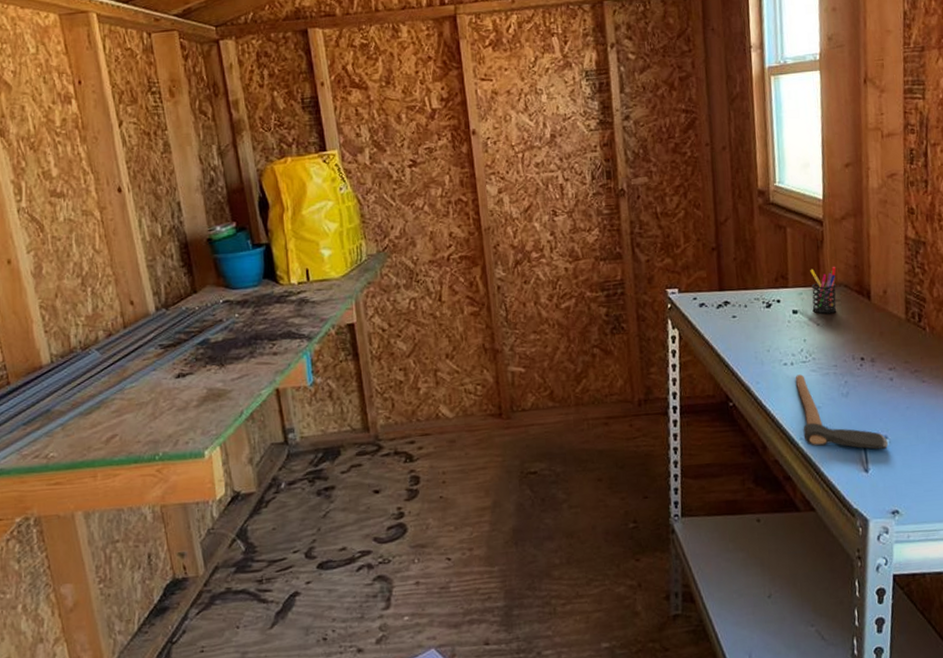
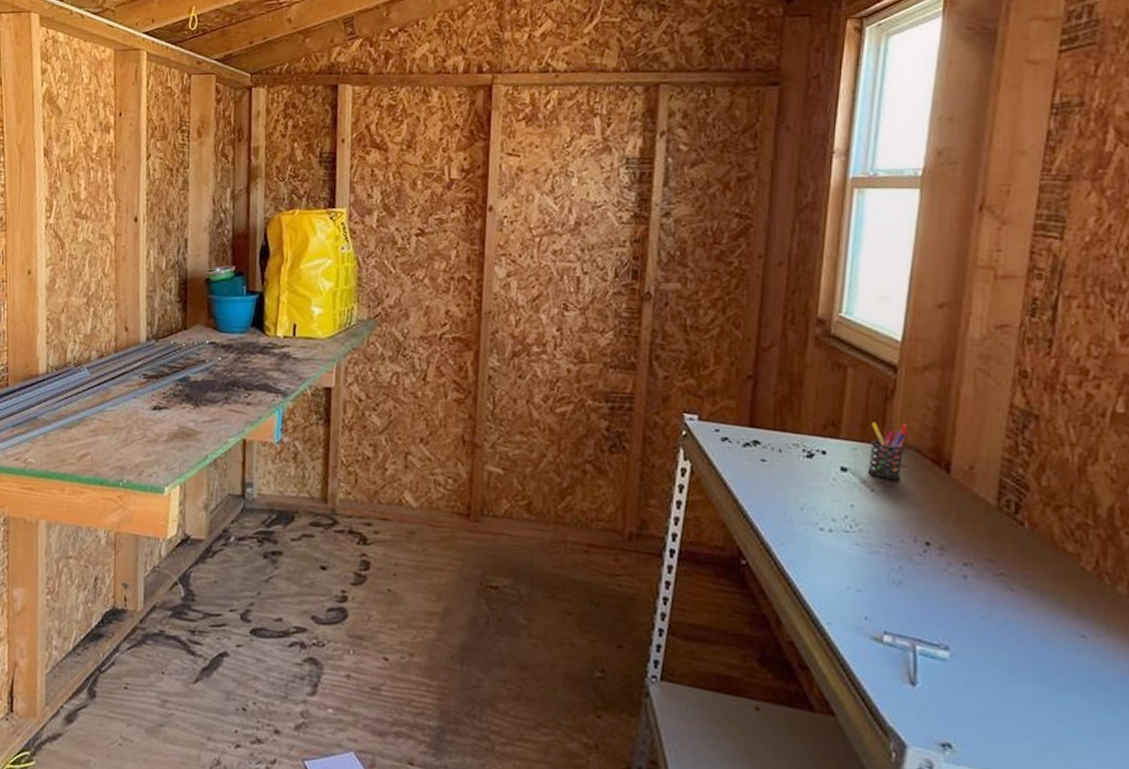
hatchet: present [795,374,889,449] -> none [832,545,950,662]

